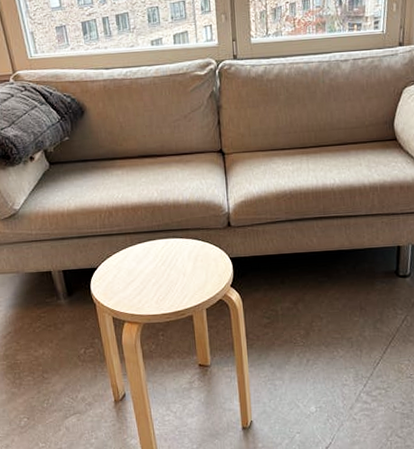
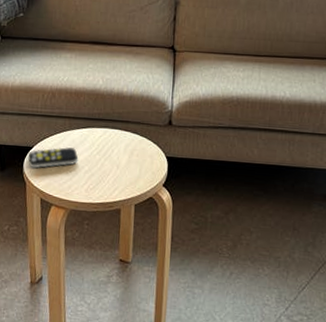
remote control: none [93,263,145,289] -> present [27,147,79,169]

